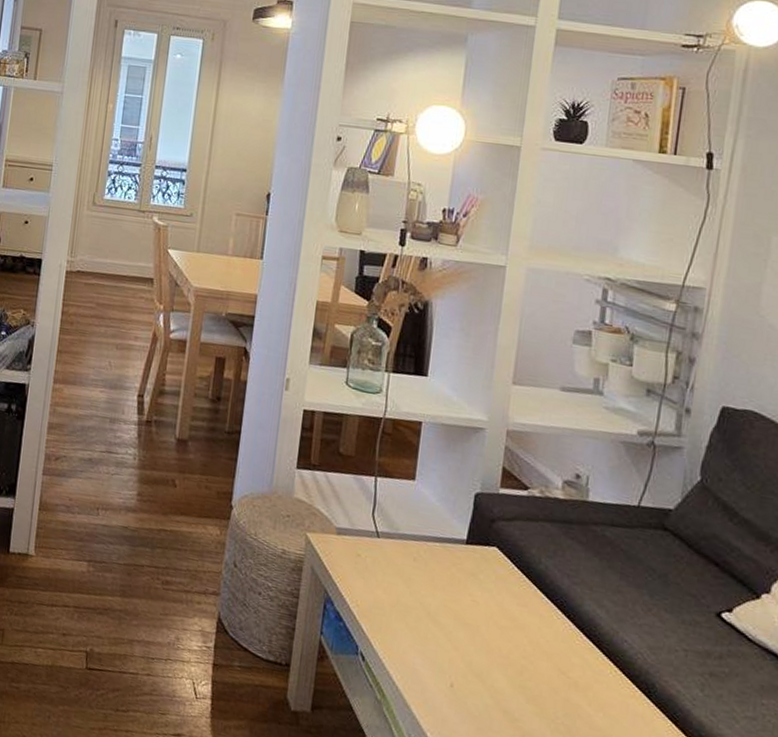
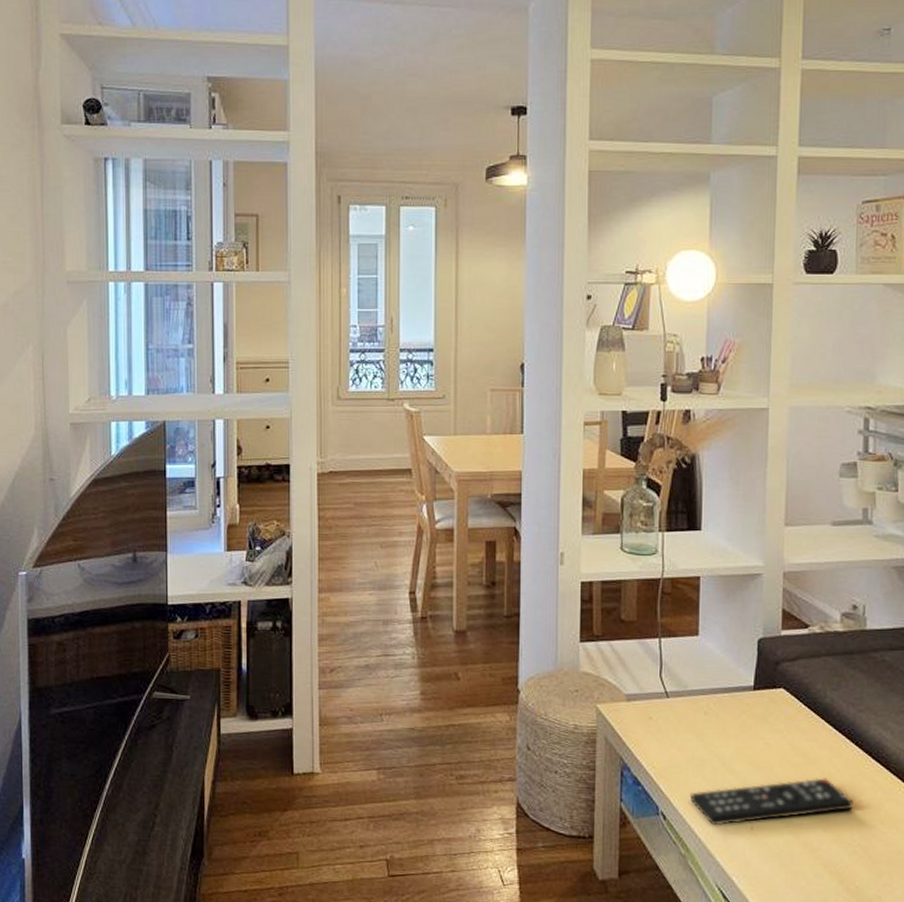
remote control: none [391,637,560,685] -> present [690,778,853,826]

